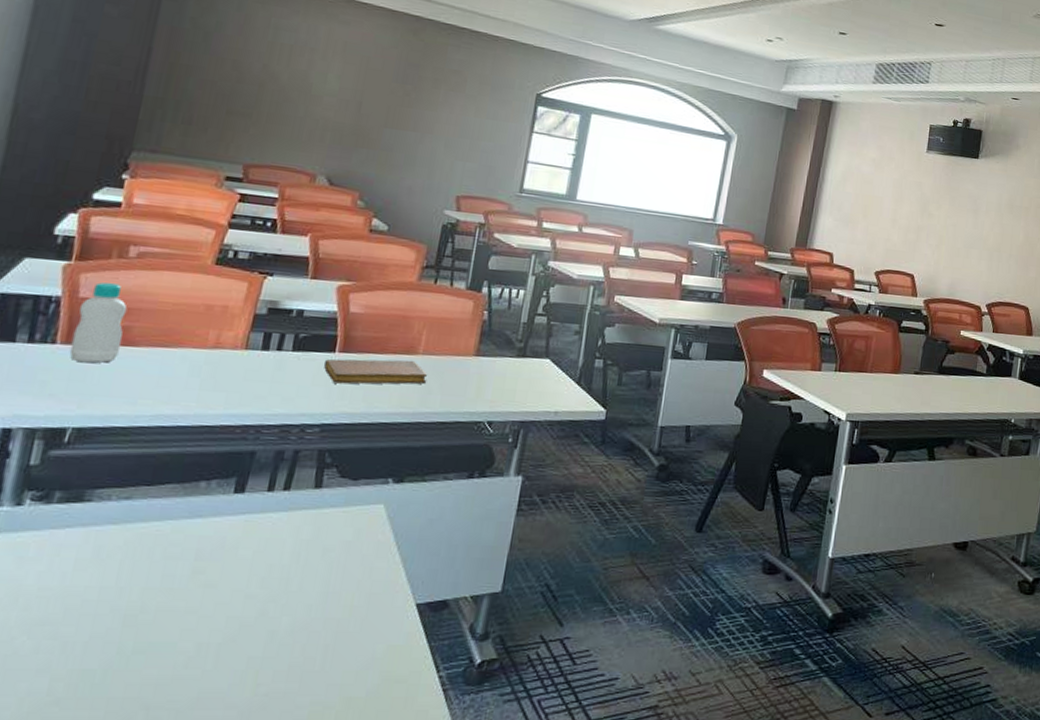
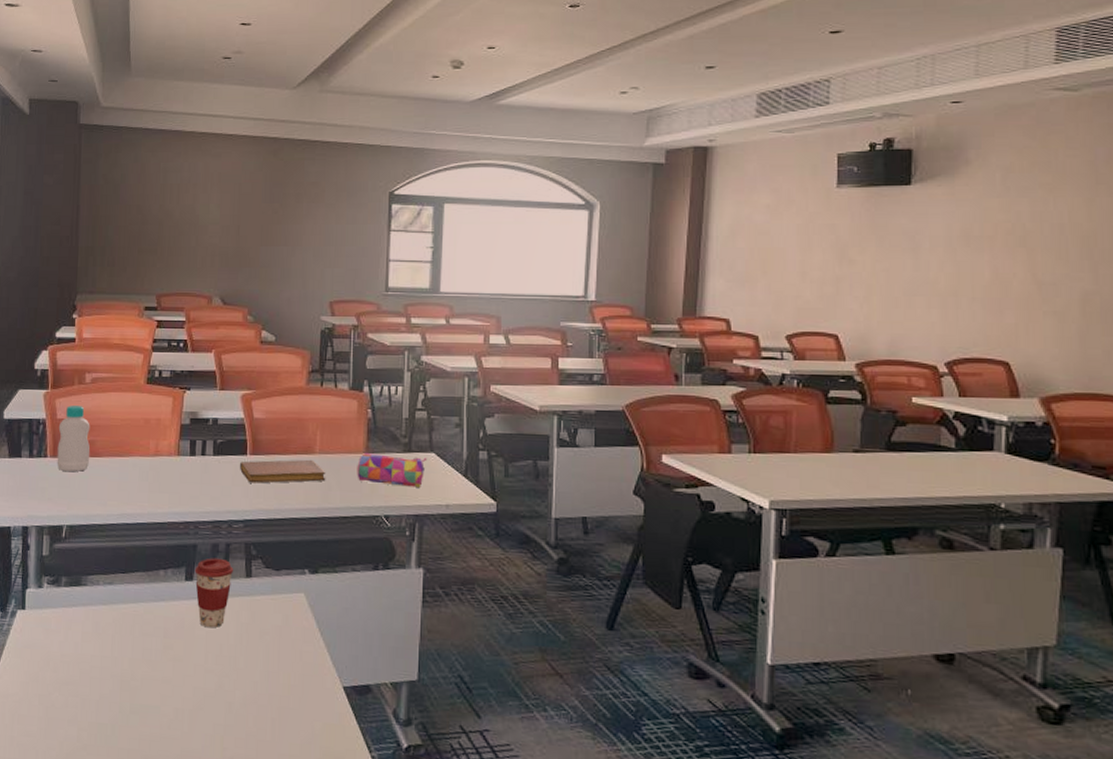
coffee cup: none [246,466,301,547] -> present [194,558,234,628]
pencil case: none [462,355,542,393] -> present [357,452,428,487]

